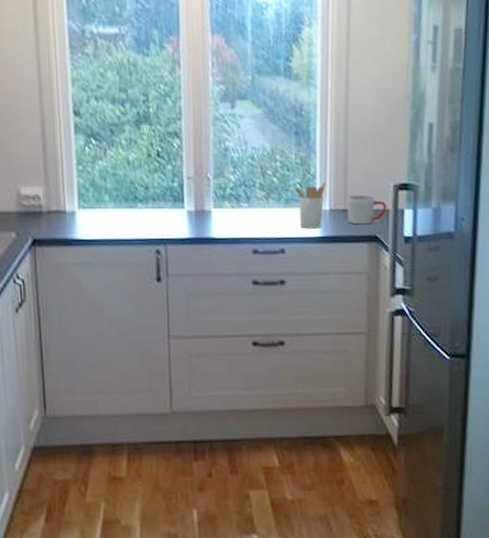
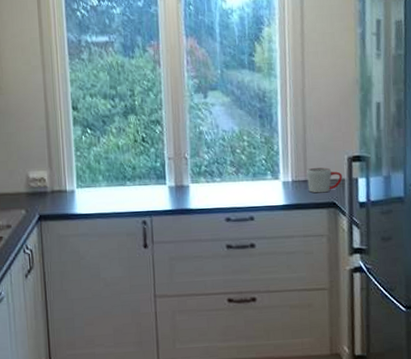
utensil holder: present [294,182,326,229] -> none [260,157,288,198]

